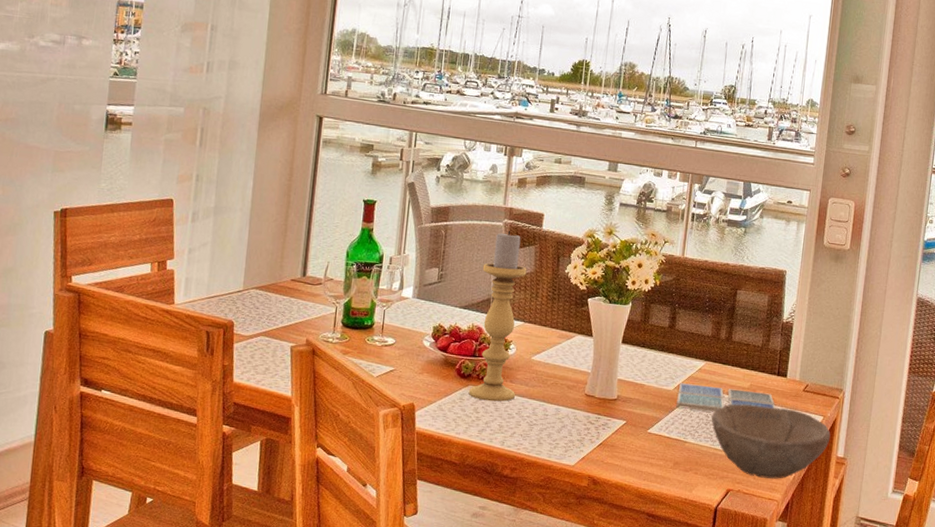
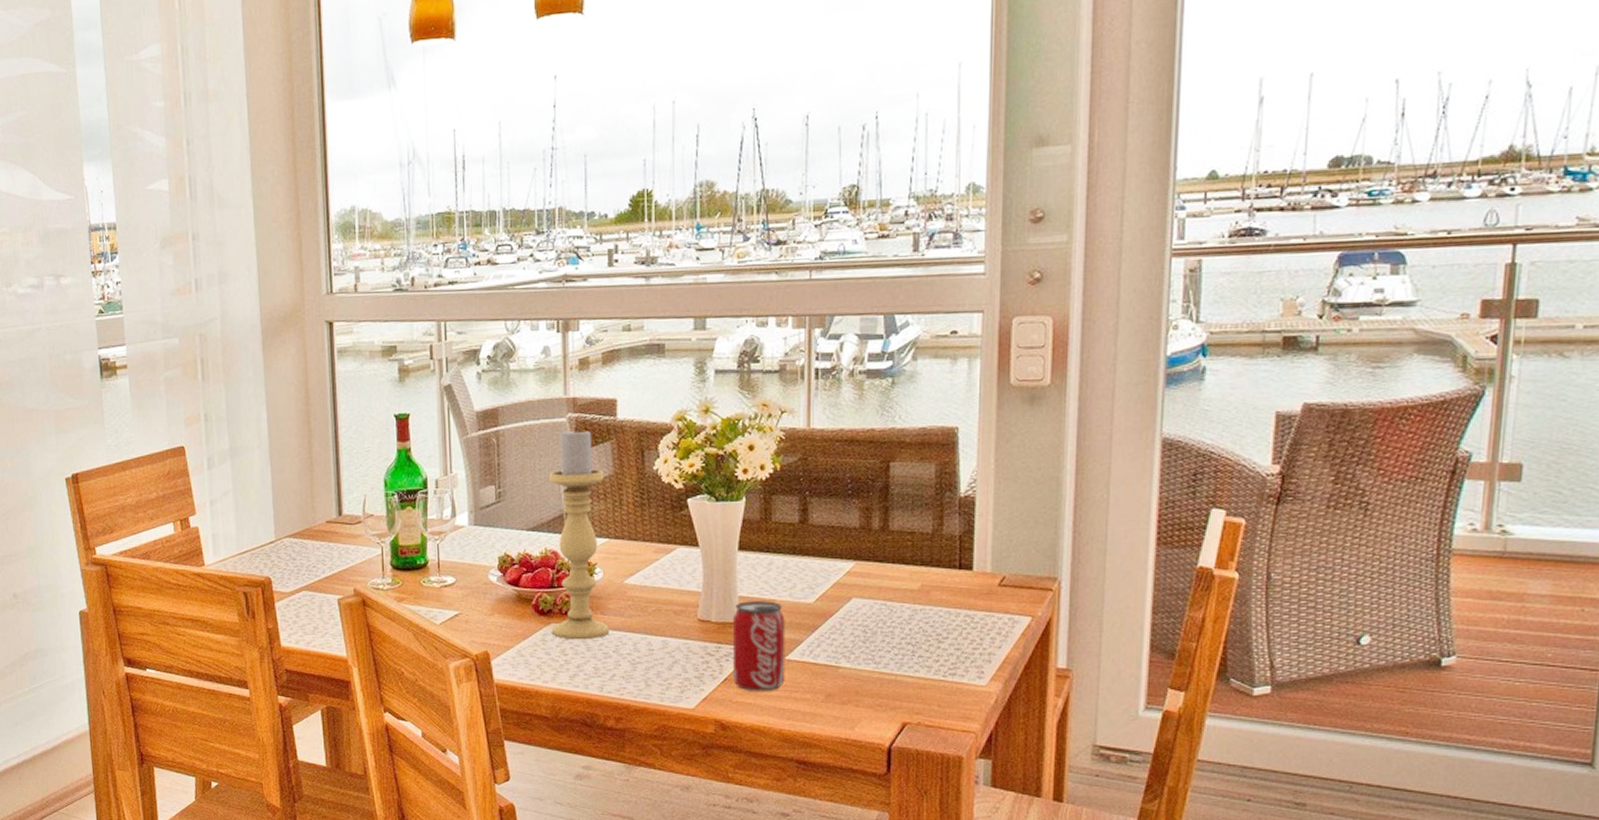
beverage can: none [606,383,651,456] -> present [732,601,785,691]
drink coaster: present [676,383,776,412] -> none [821,592,961,626]
bowl: present [711,404,831,479] -> none [870,610,1045,704]

